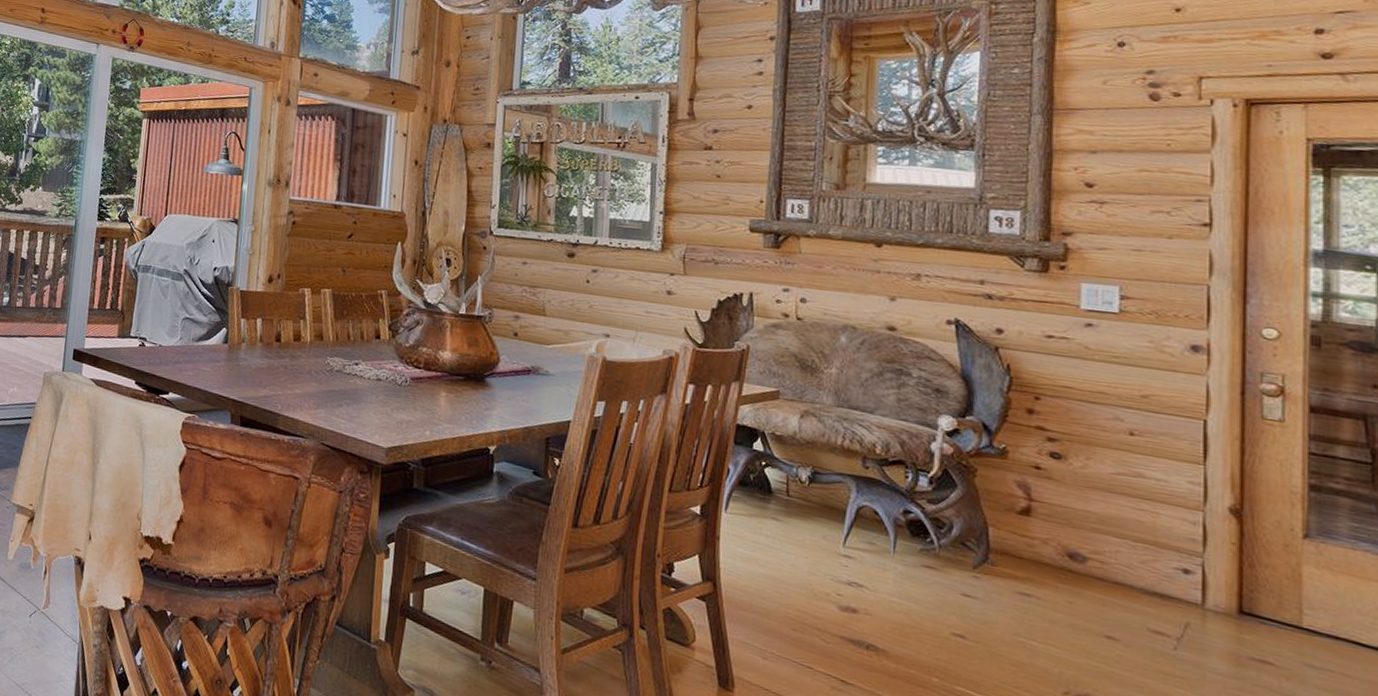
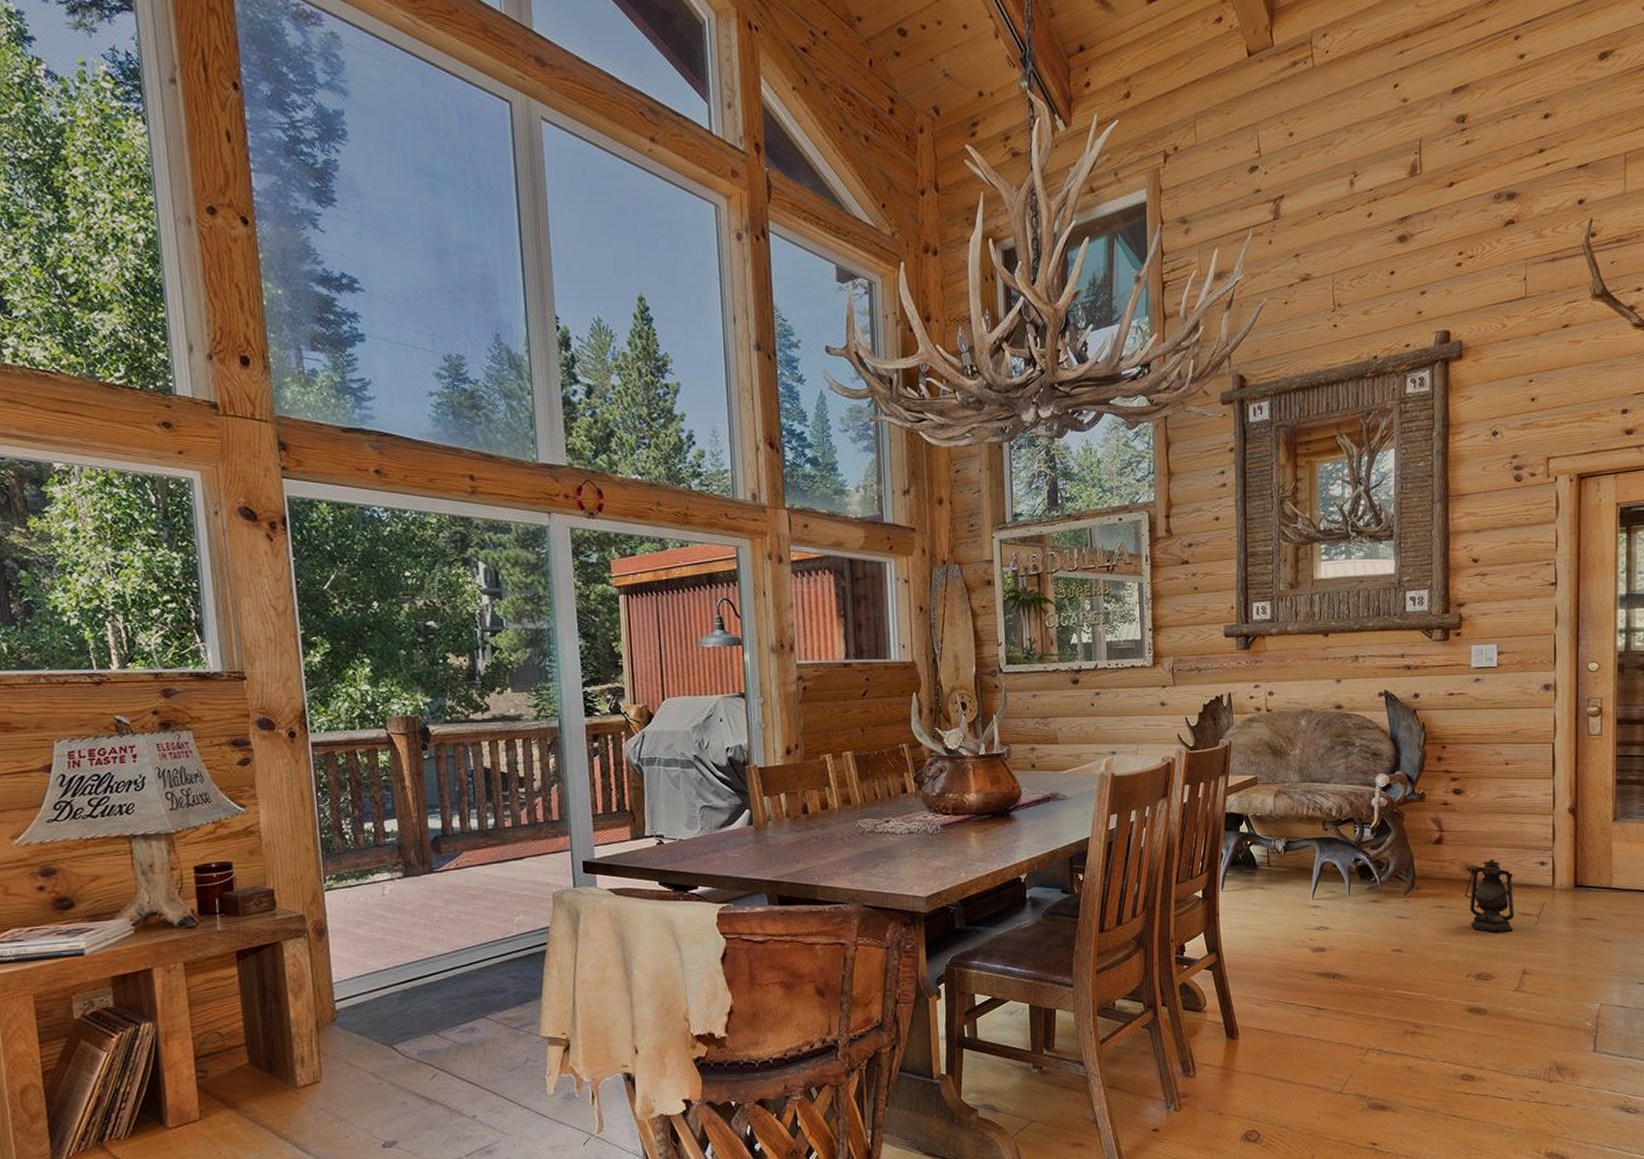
lantern: none [1062,549,1141,651] -> present [1464,859,1515,934]

